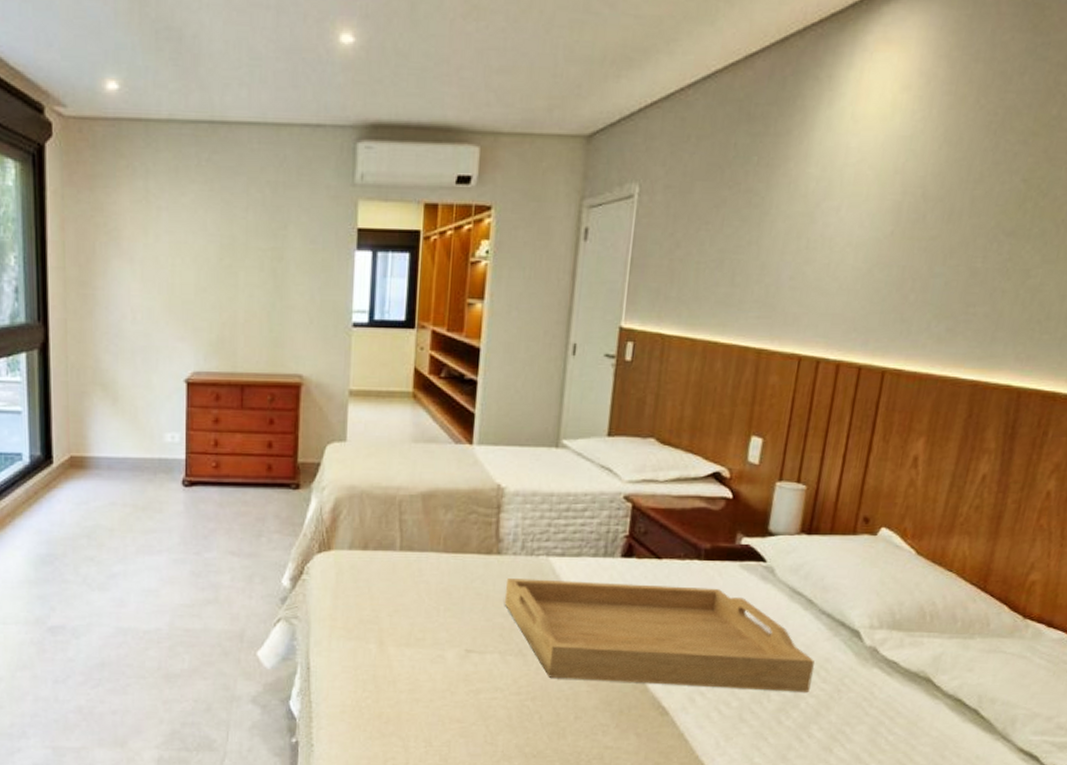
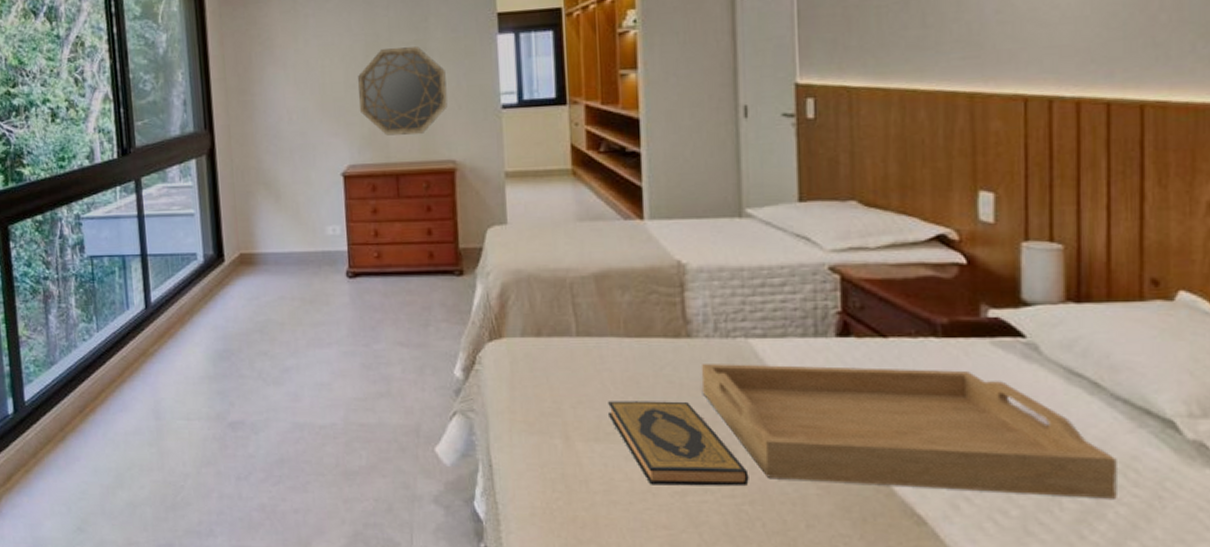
home mirror: none [208,254,300,345] -> present [358,47,447,136]
hardback book: none [421,610,534,685] -> present [608,401,749,486]

